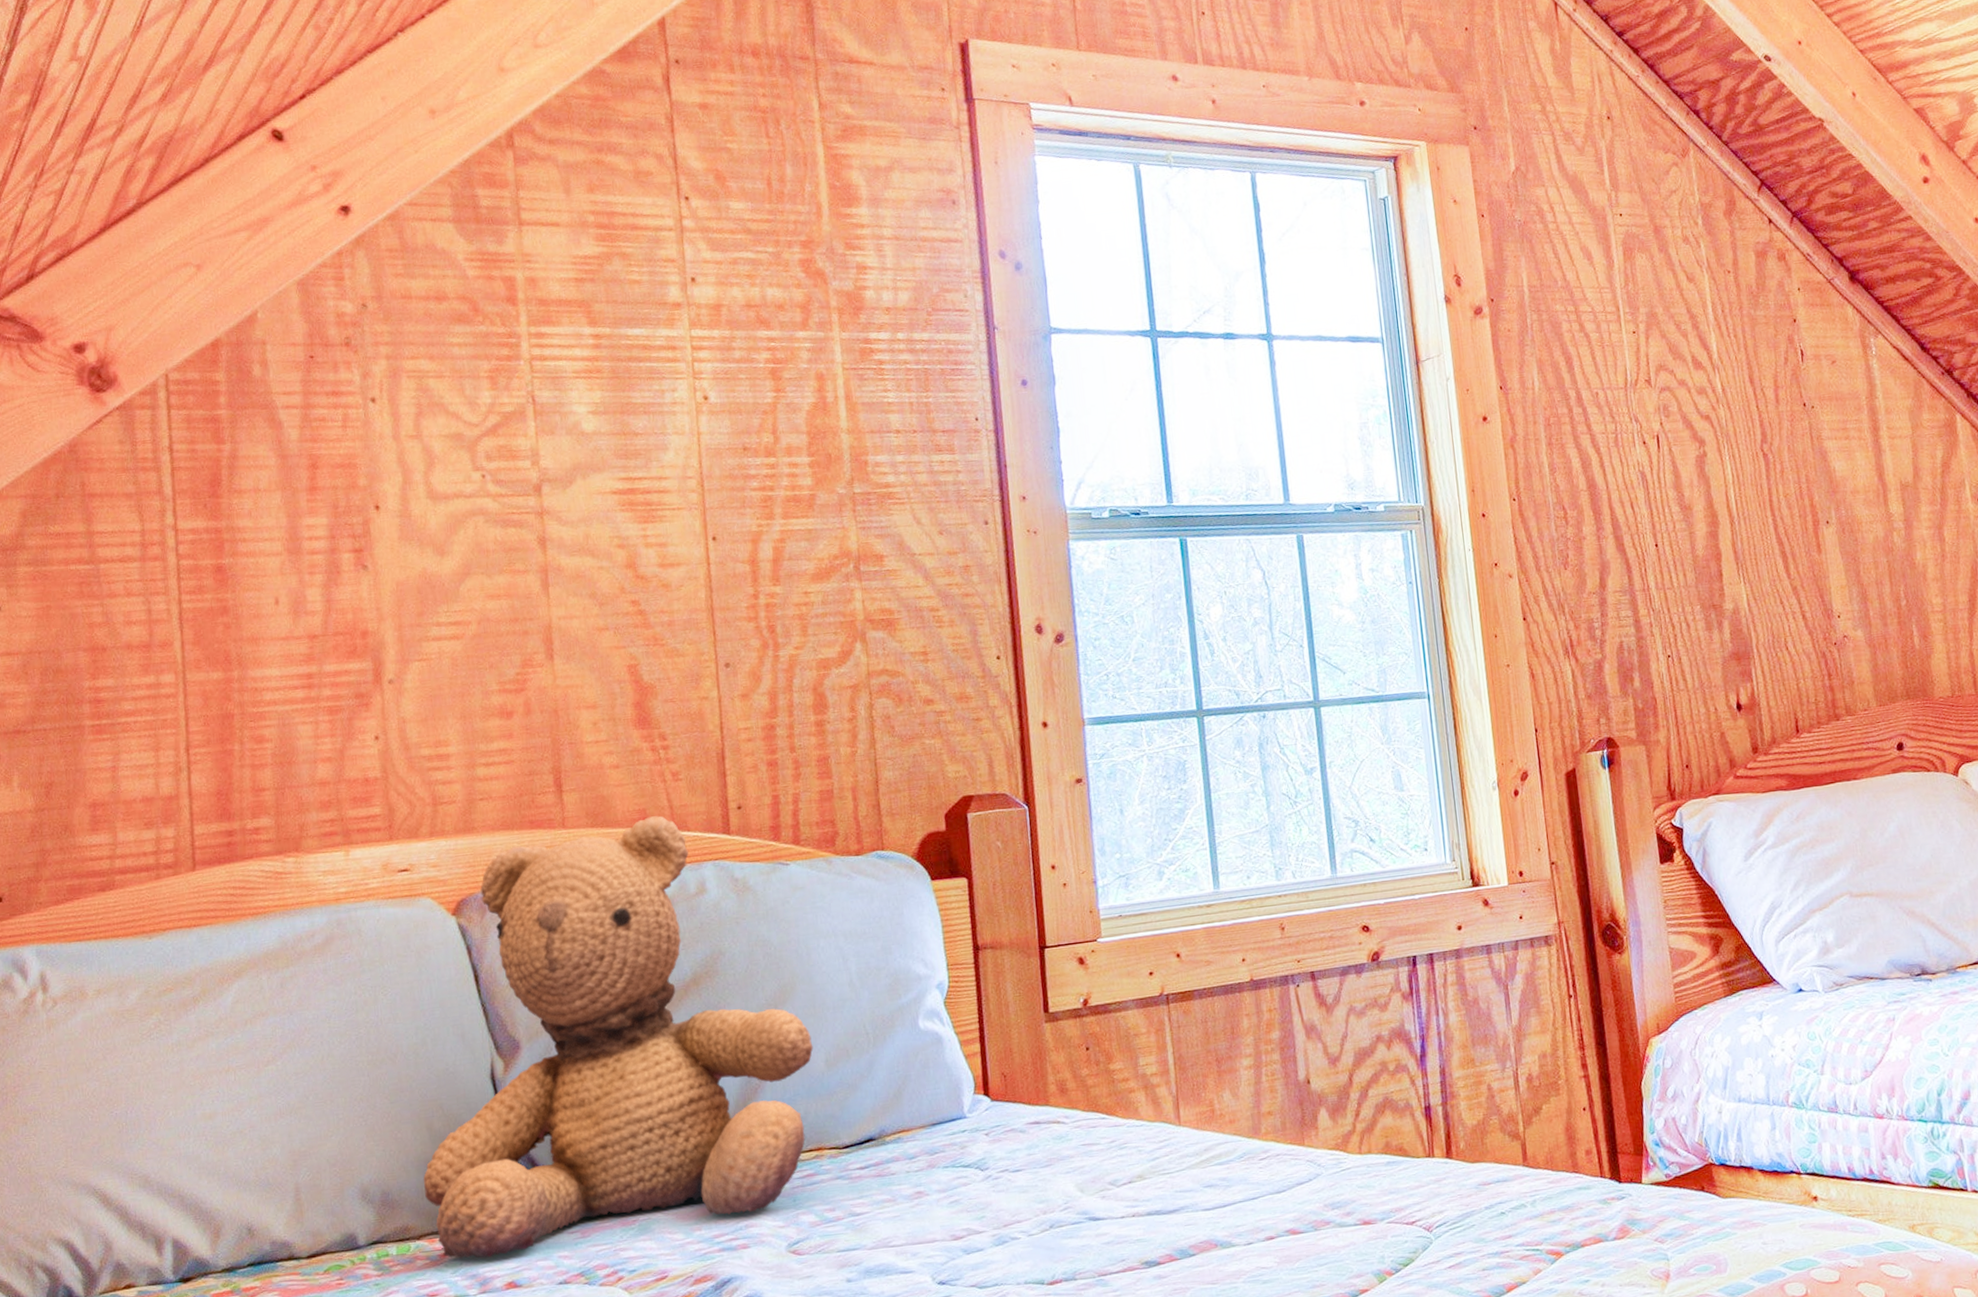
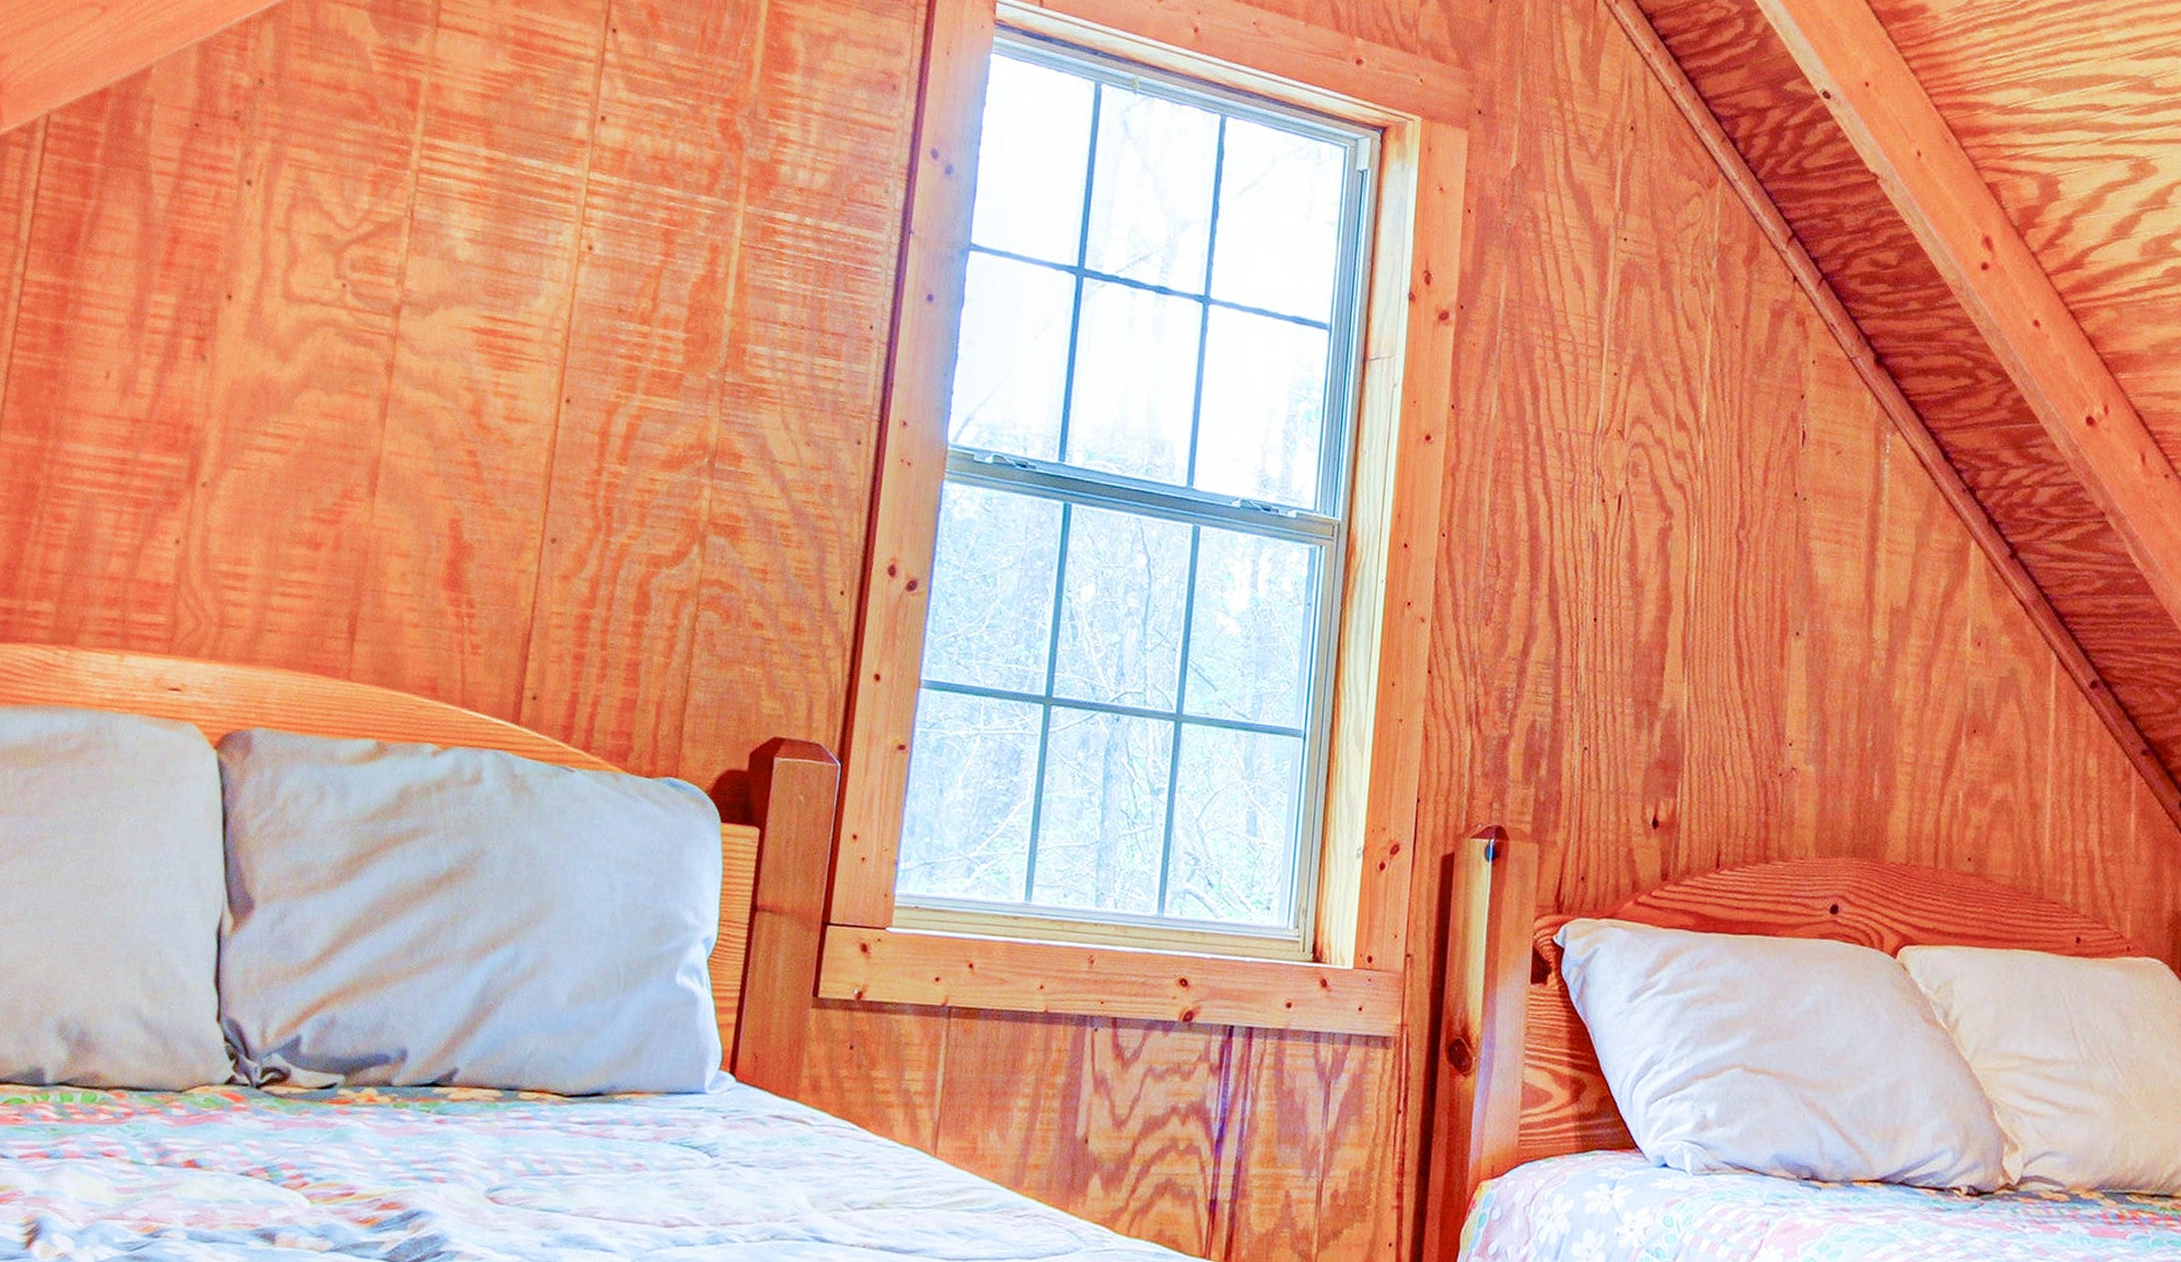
teddy bear: present [423,815,814,1258] -> none [123,687,559,1144]

